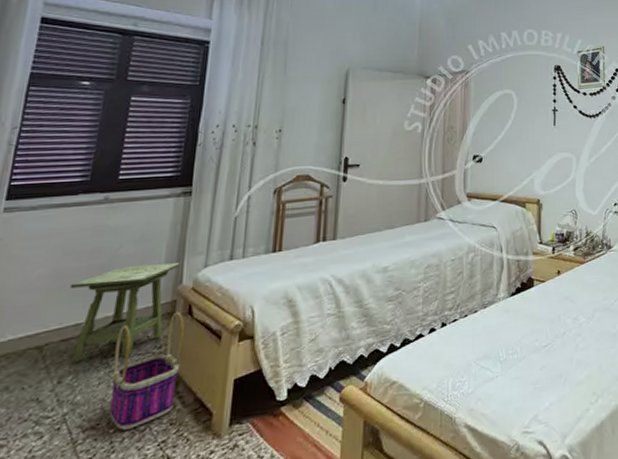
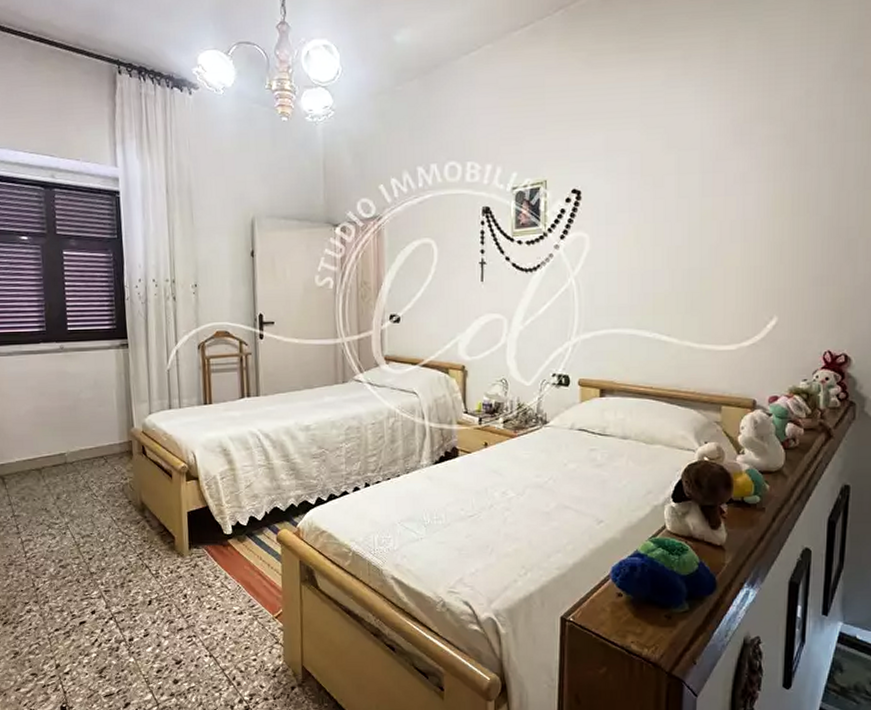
side table: present [69,263,182,364] -> none [49,408,131,485]
basket: present [108,311,184,430] -> none [92,451,144,541]

